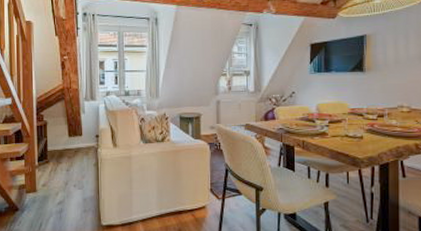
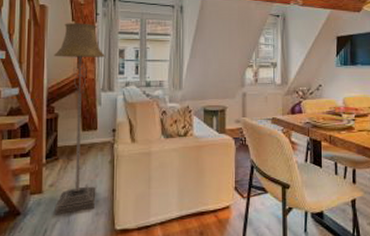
floor lamp: none [40,37,86,211] -> present [53,23,105,215]

